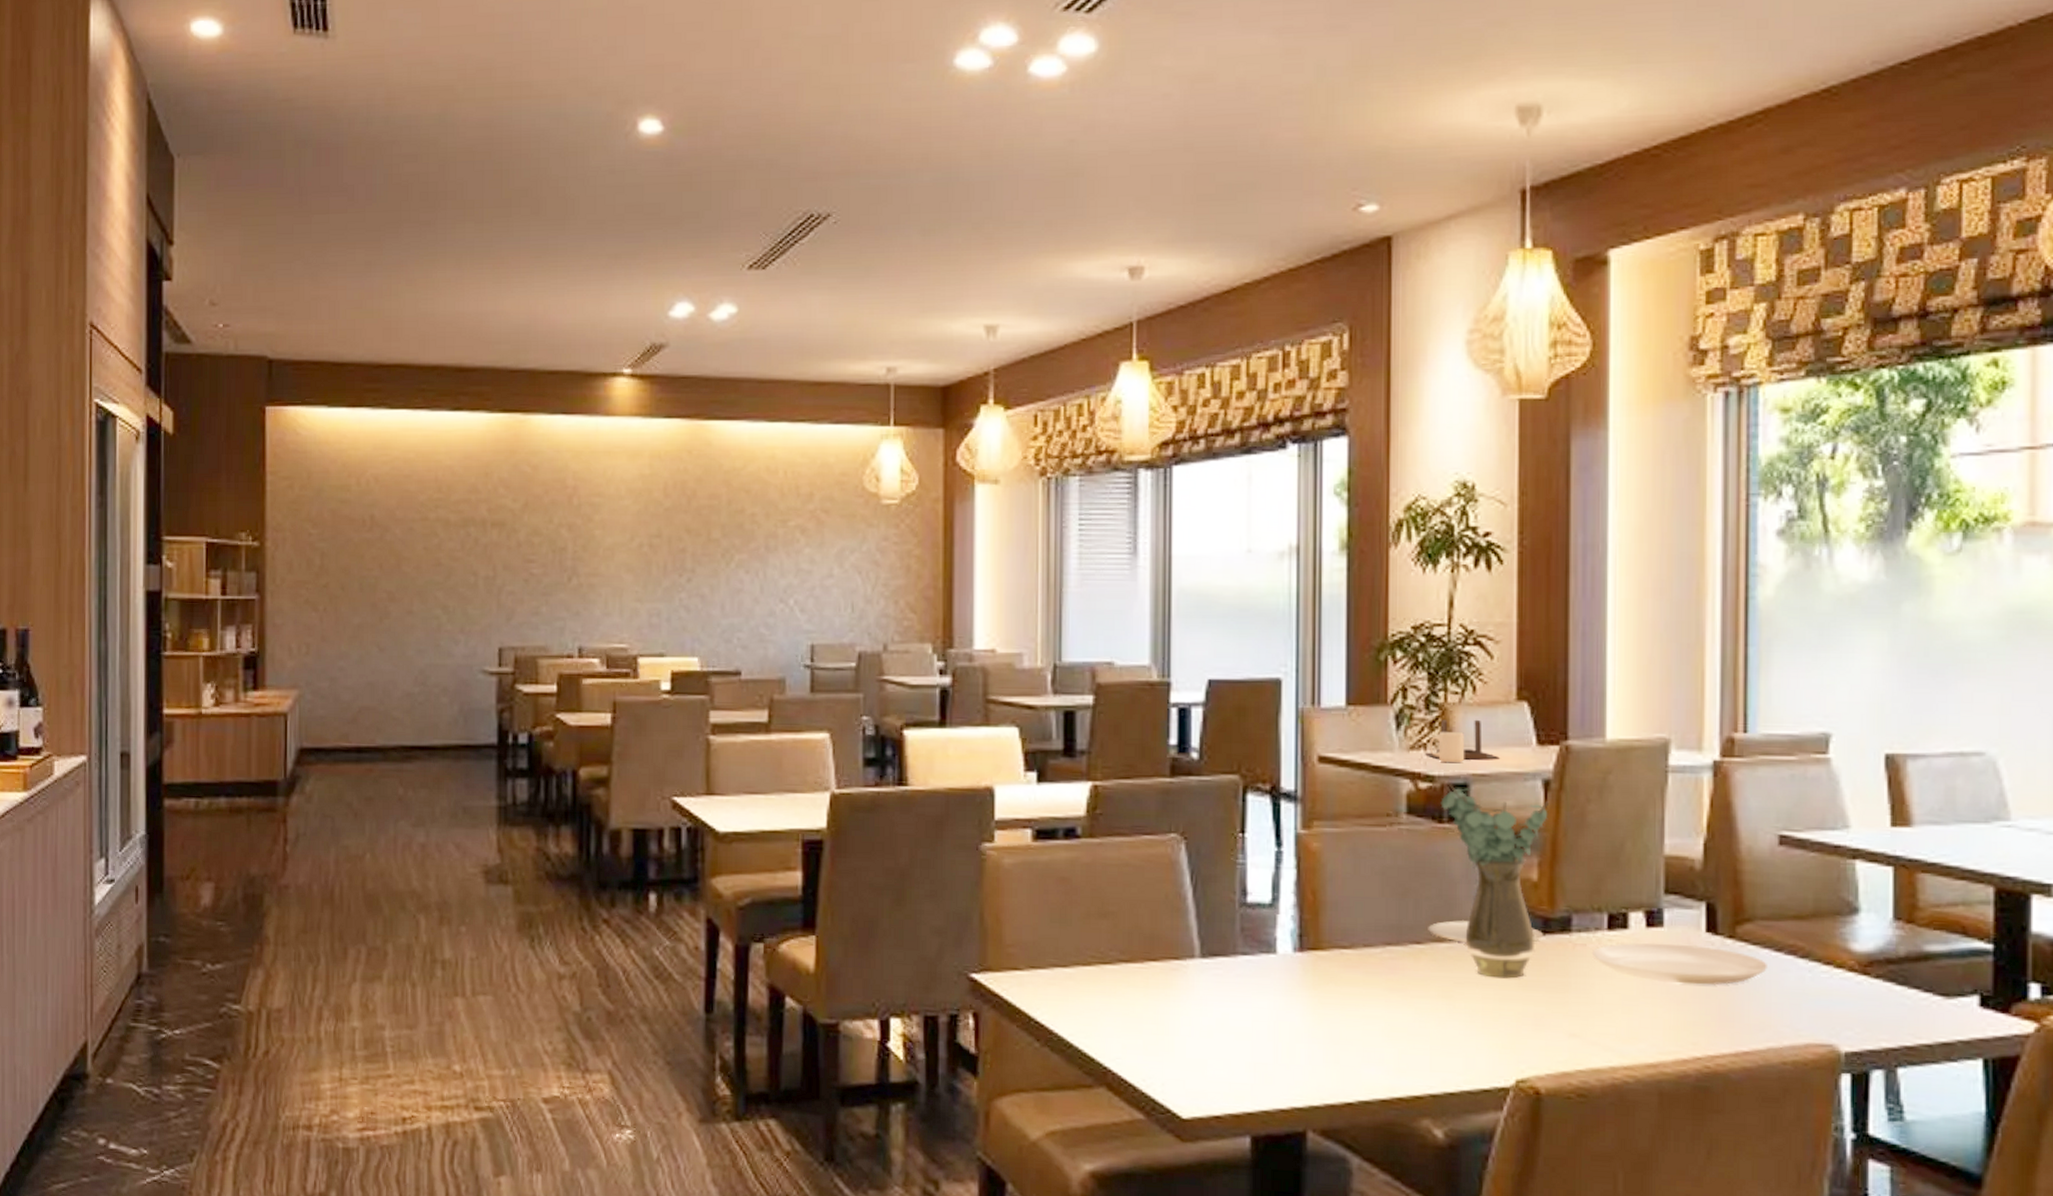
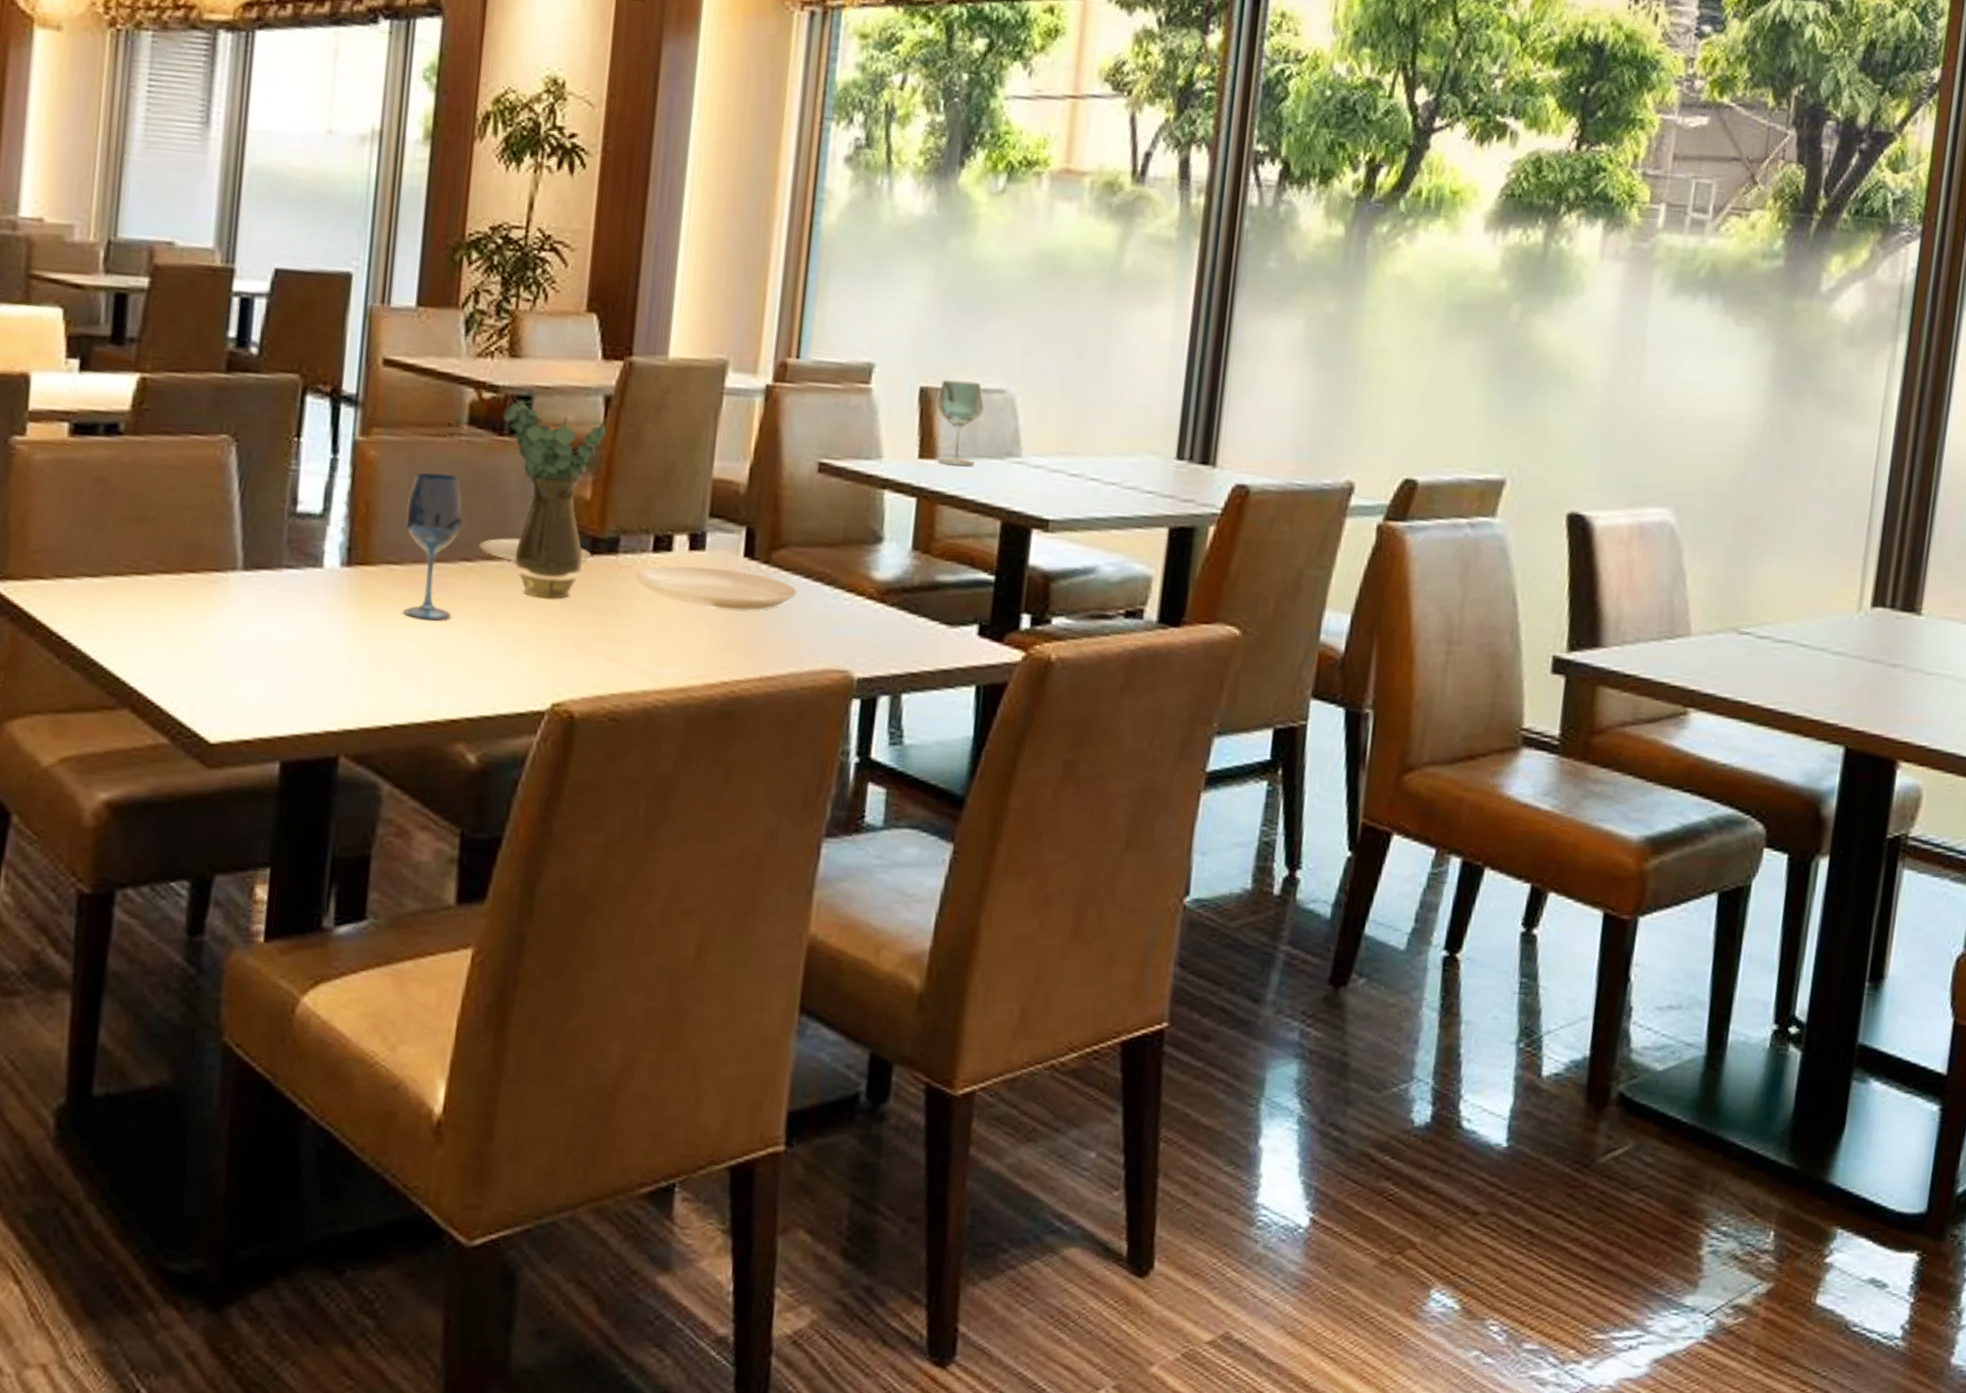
wineglass: none [1352,861,1410,1001] -> present [403,472,463,621]
napkin holder: present [1424,719,1500,760] -> none [490,327,565,373]
cup: present [1430,732,1465,763] -> none [496,340,532,374]
wine glass: none [1905,745,1962,832] -> present [935,380,984,466]

